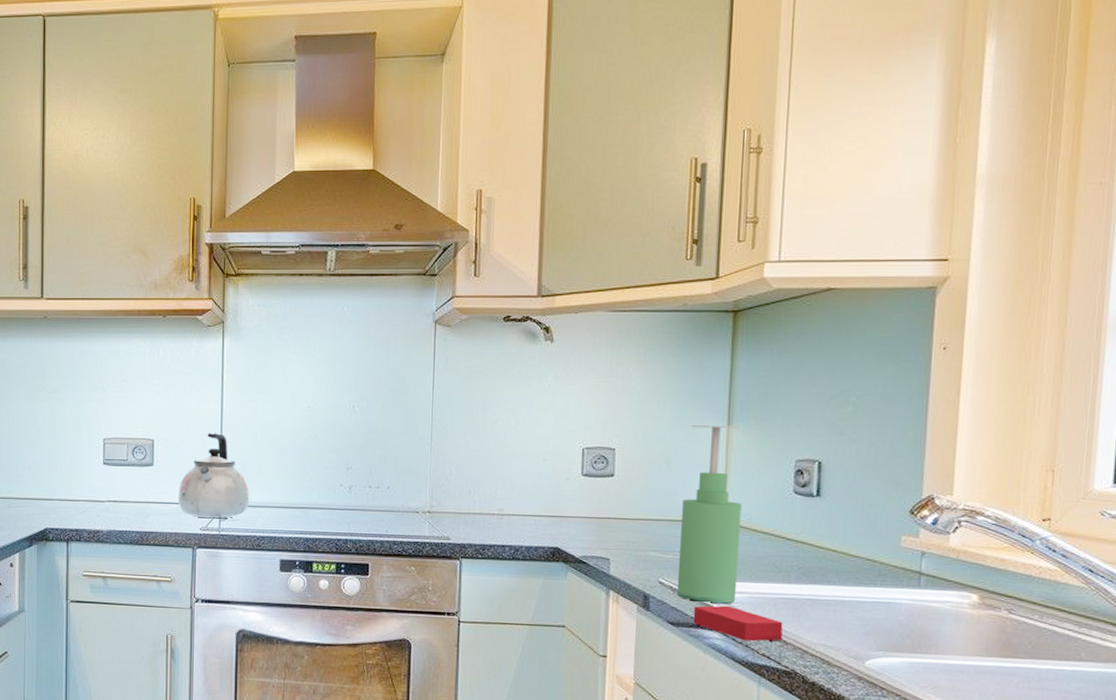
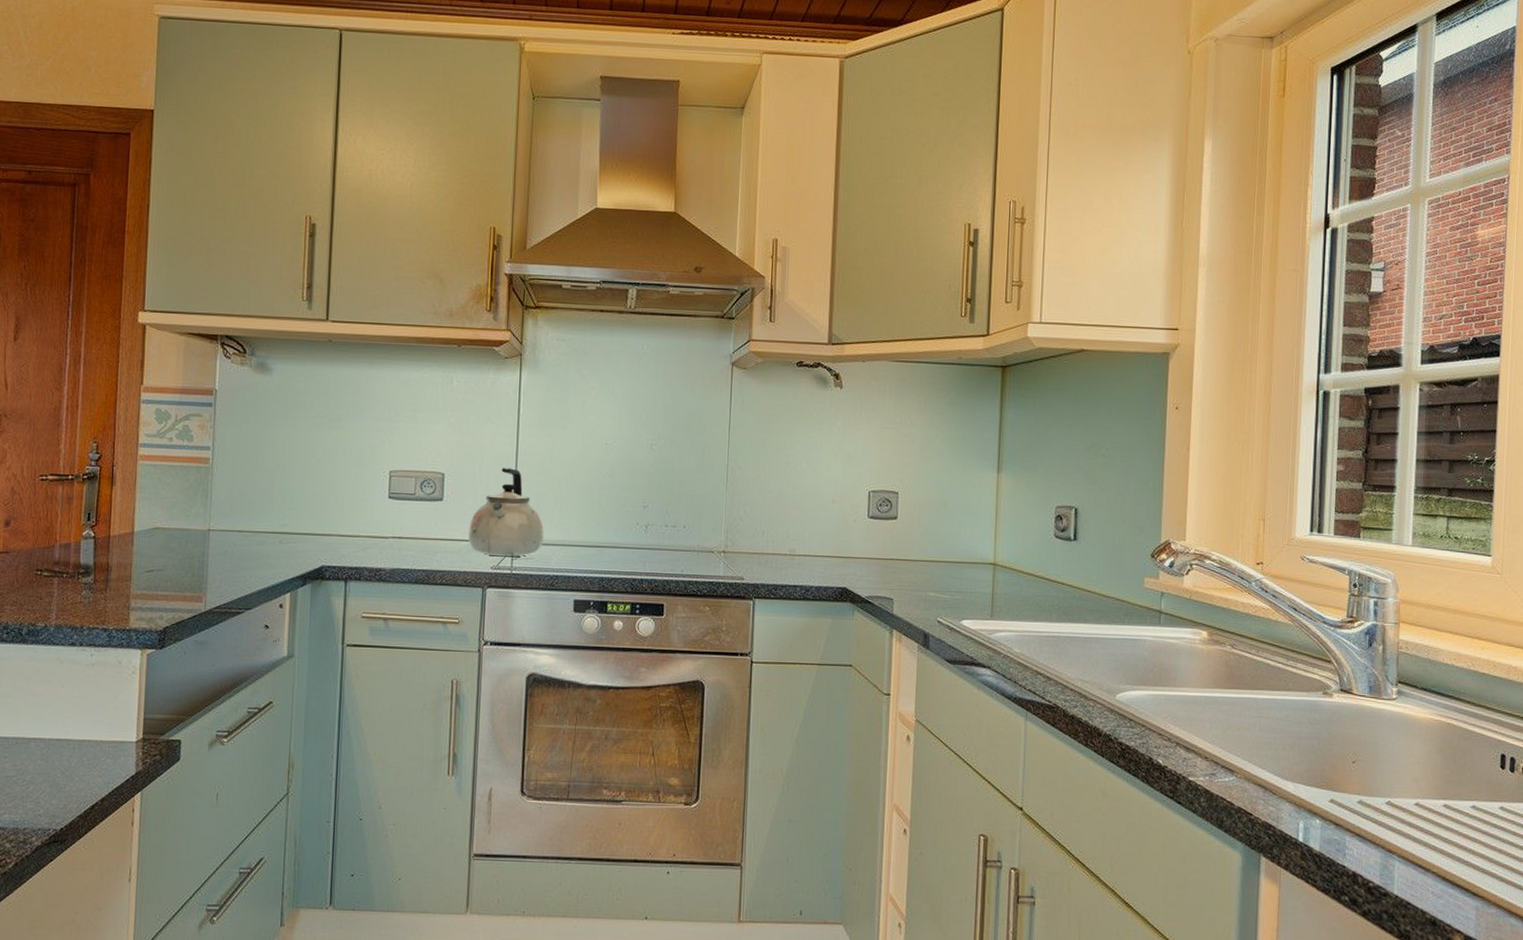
soap dispenser: present [676,425,742,604] -> none [953,472,1010,642]
sponge: present [693,605,783,642] -> none [968,643,1046,678]

